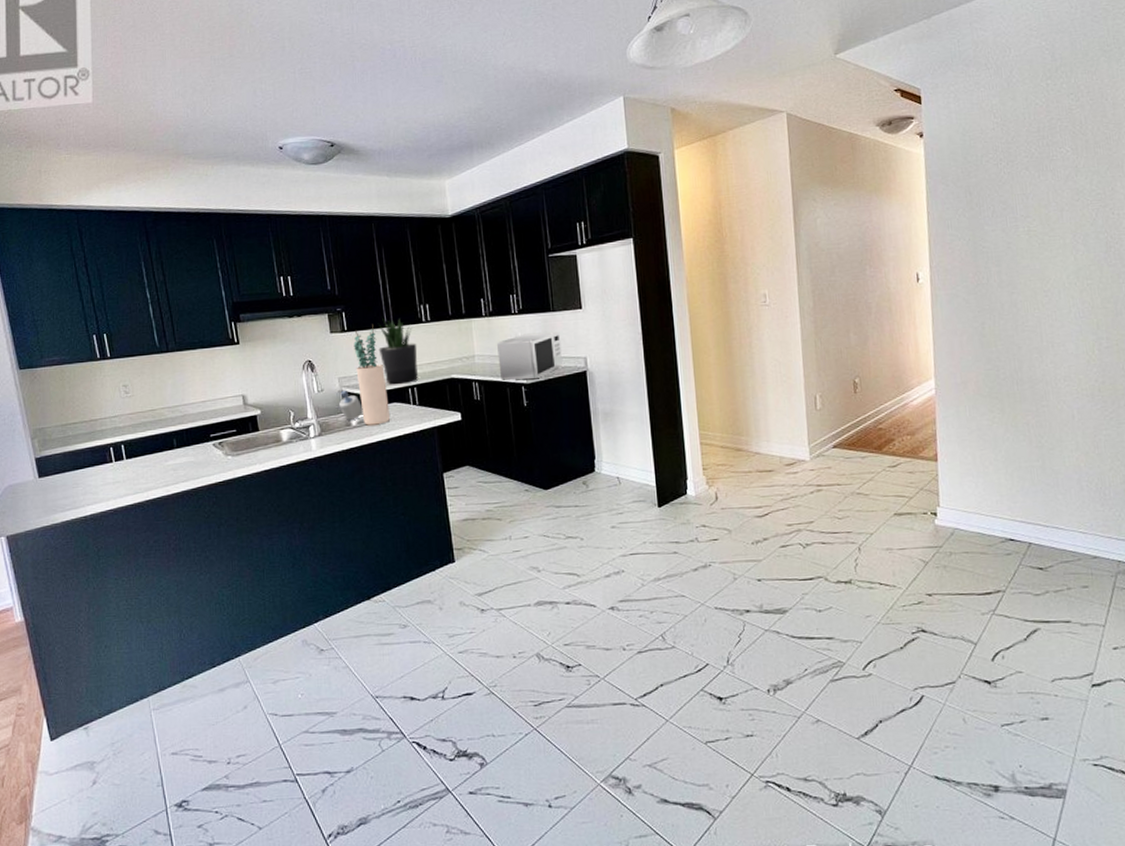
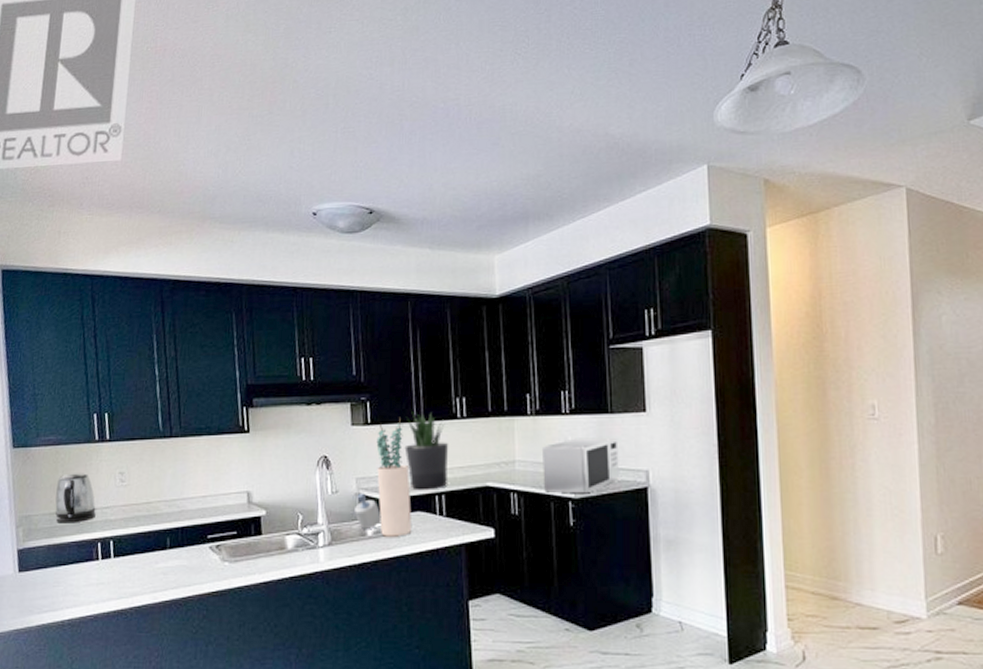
kettle: none [64,388,106,433] -> present [55,473,97,524]

